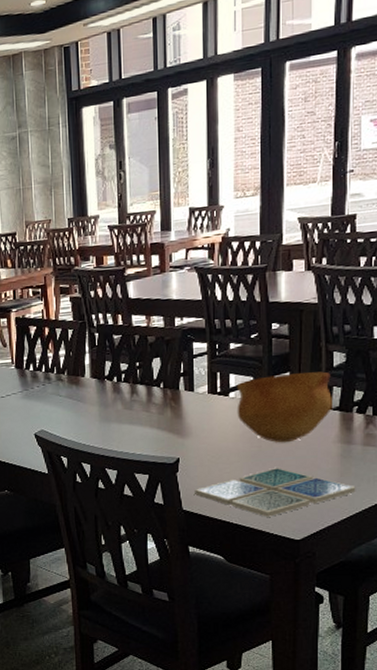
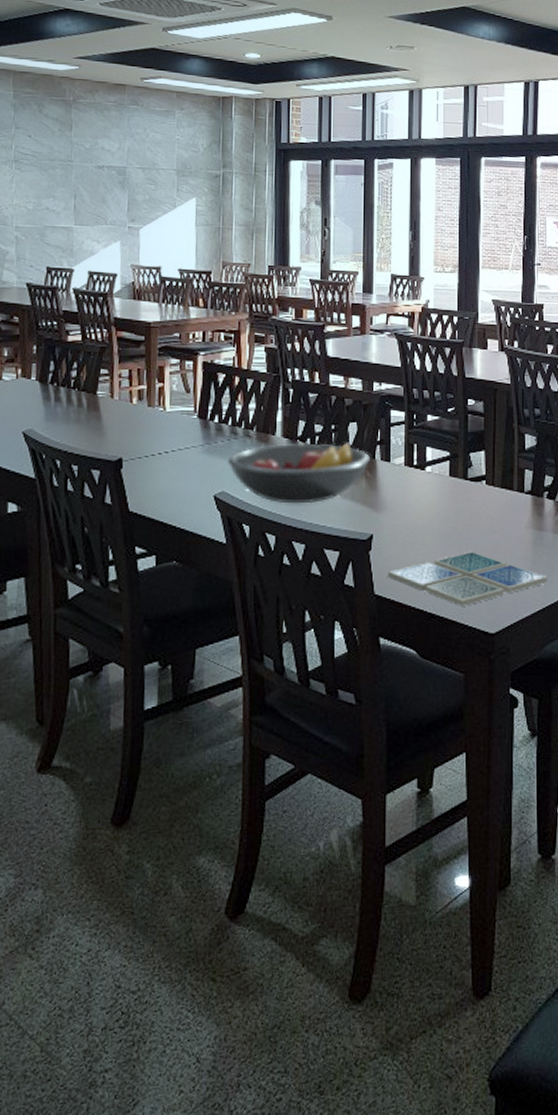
fruit bowl: none [43,376,175,437] -> present [227,442,371,504]
bowl: present [236,371,332,443] -> none [433,451,524,525]

